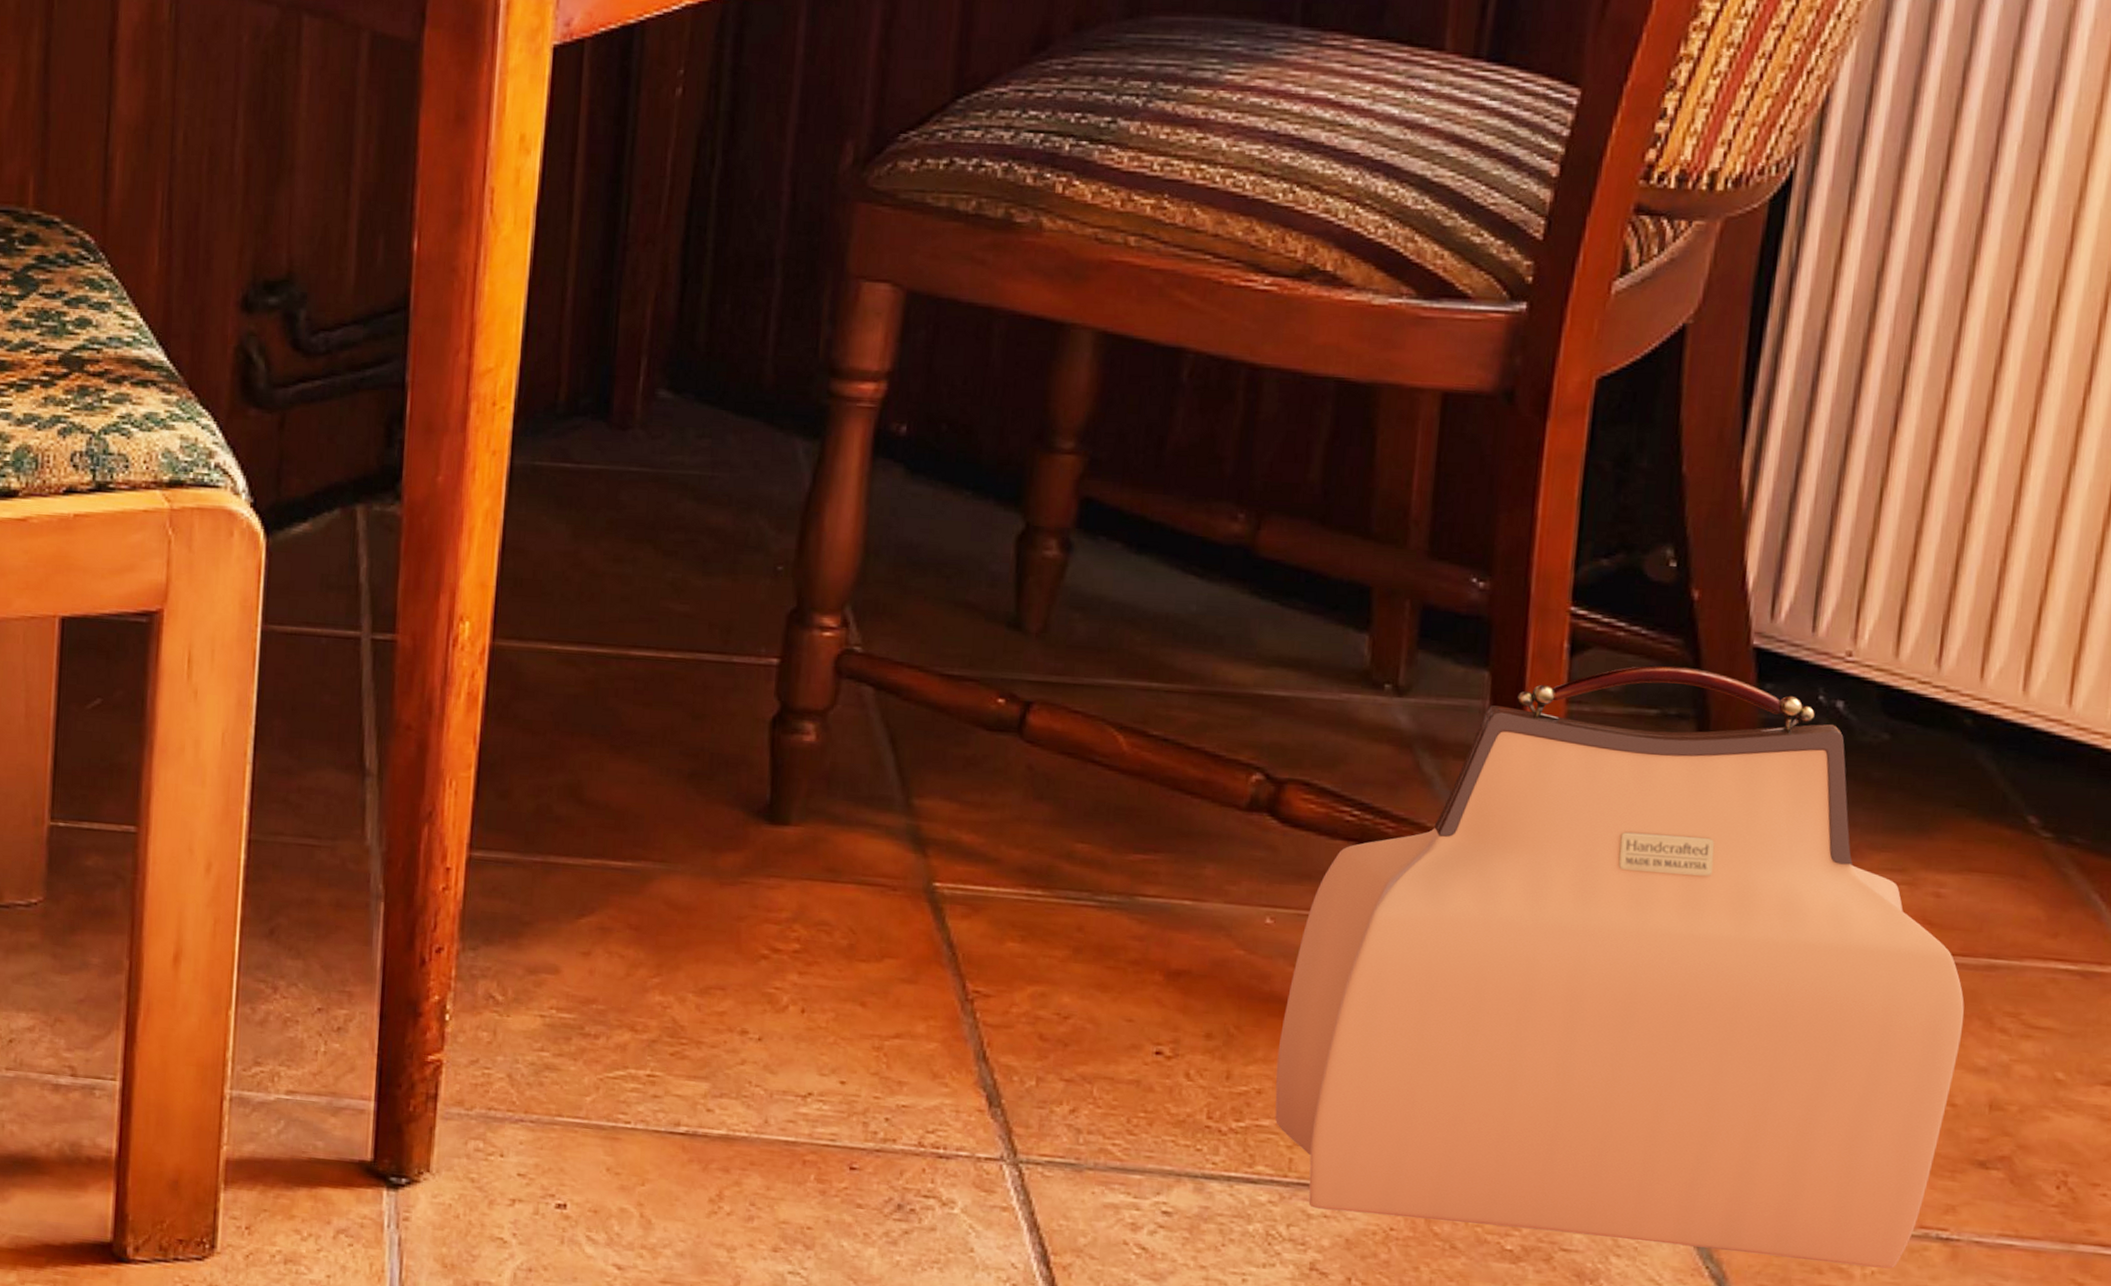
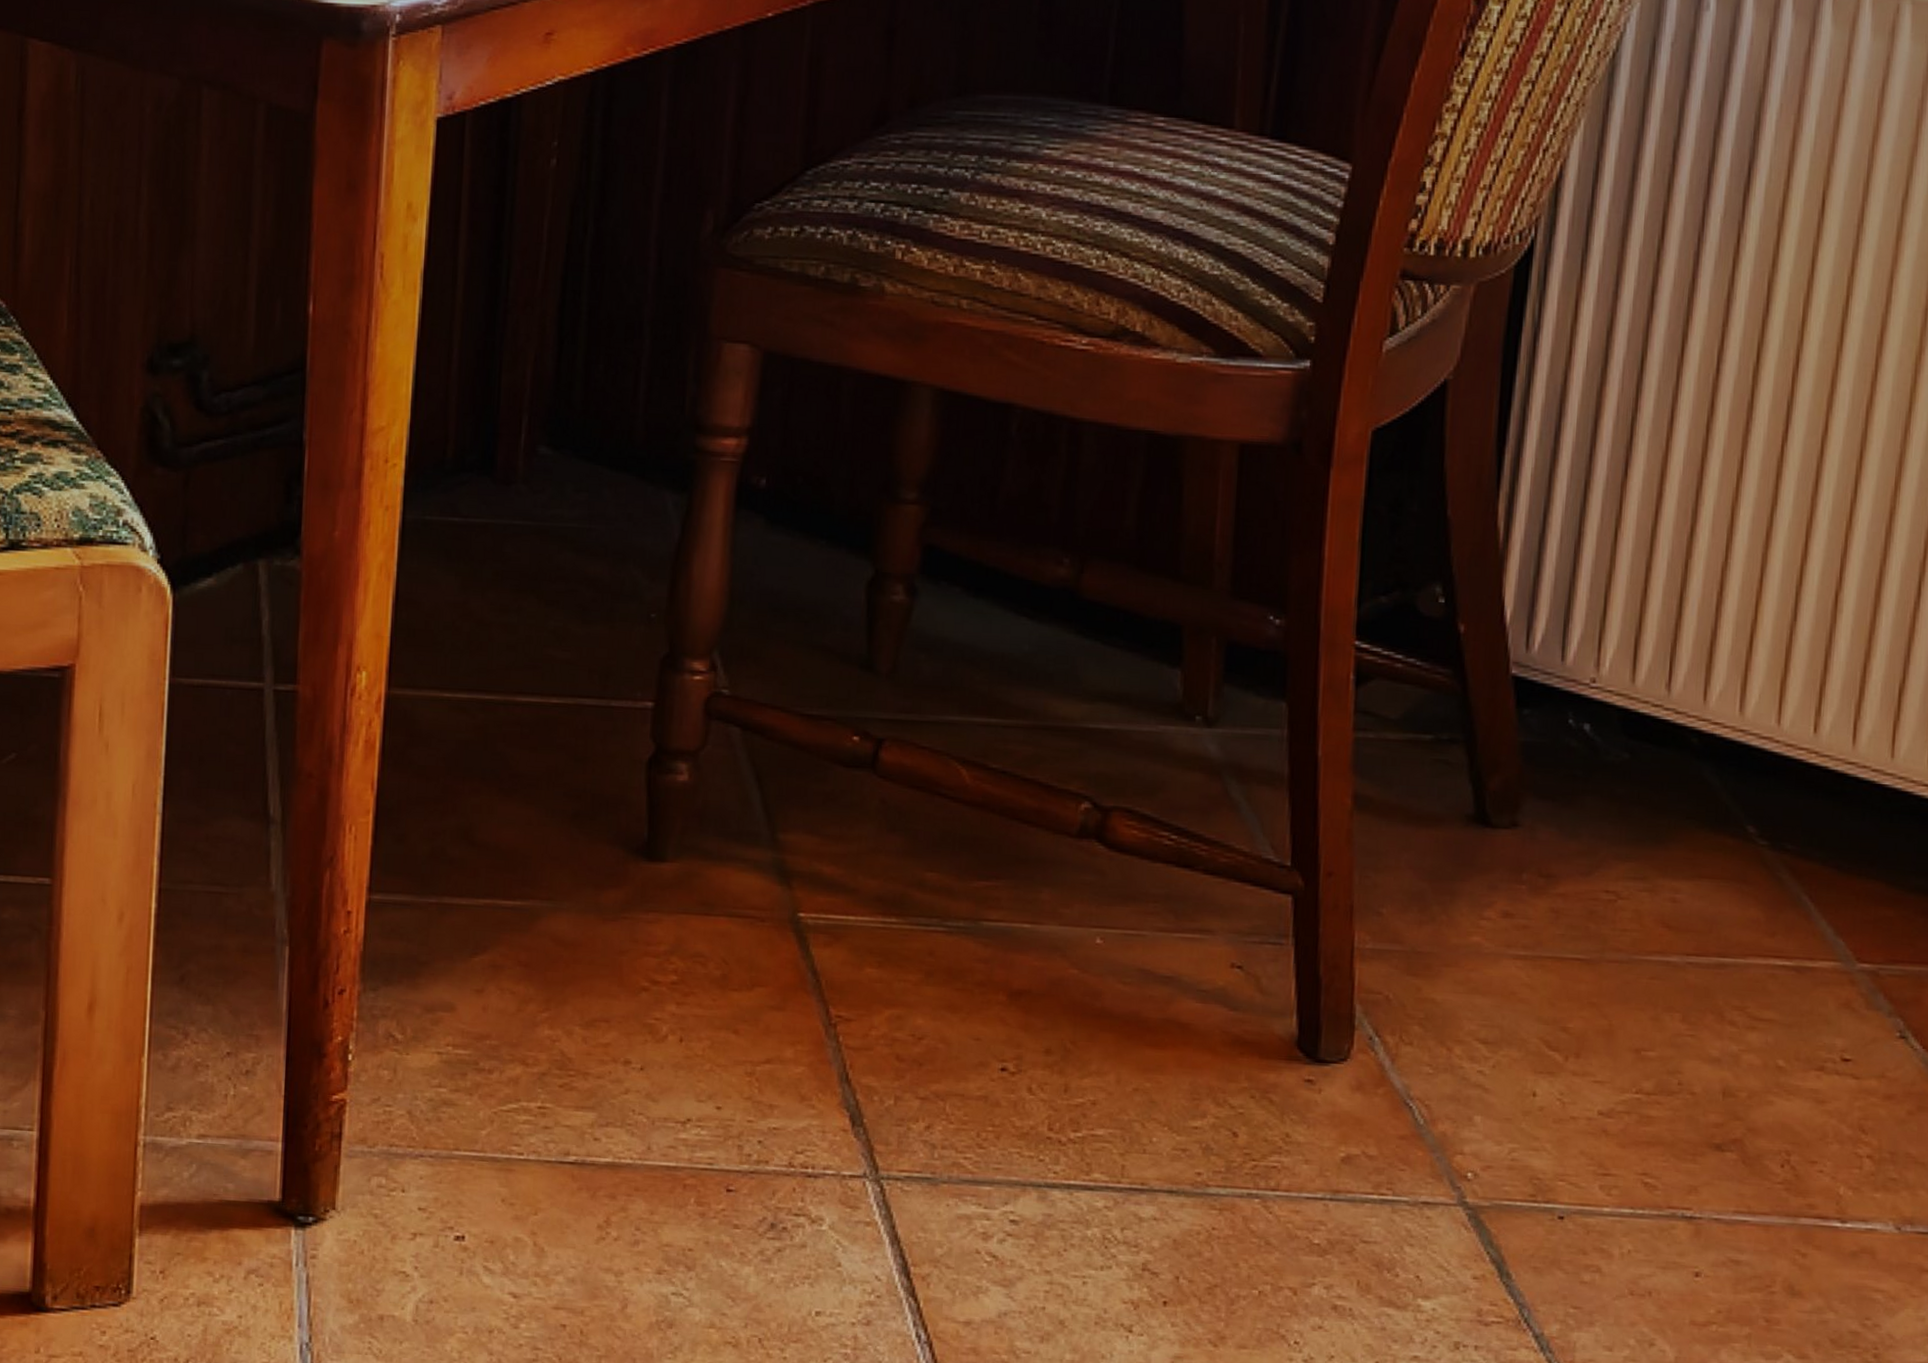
handbag: present [1274,665,1965,1269] -> none [1108,694,1700,1247]

